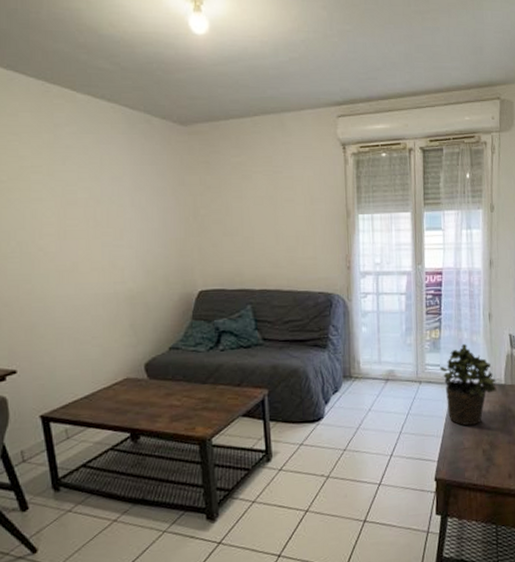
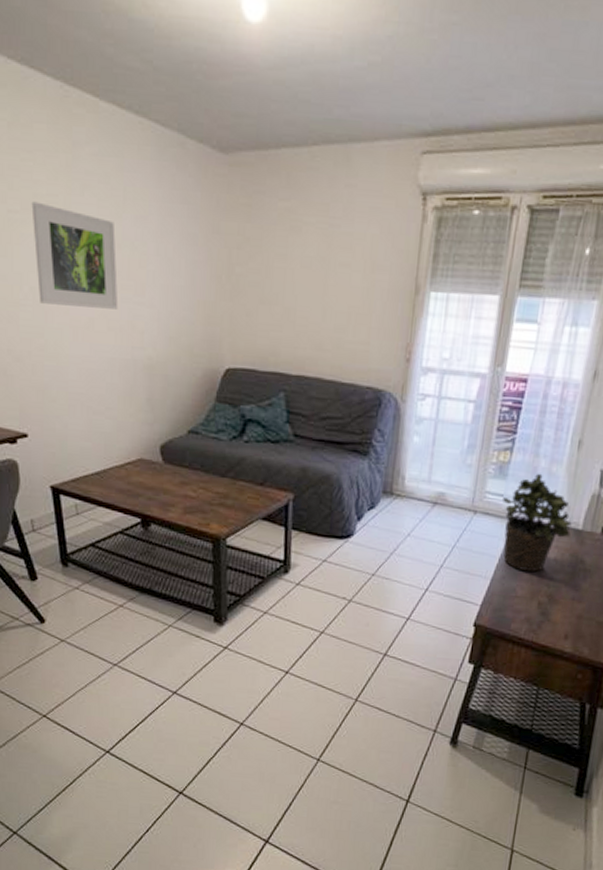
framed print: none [17,172,100,254] -> present [31,201,119,310]

